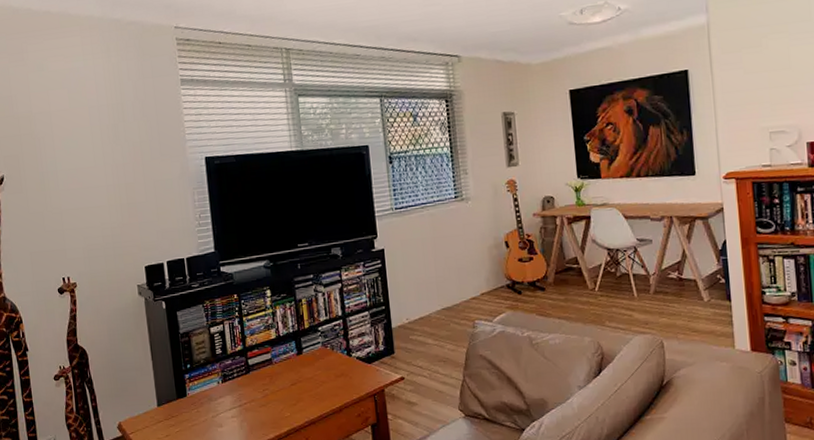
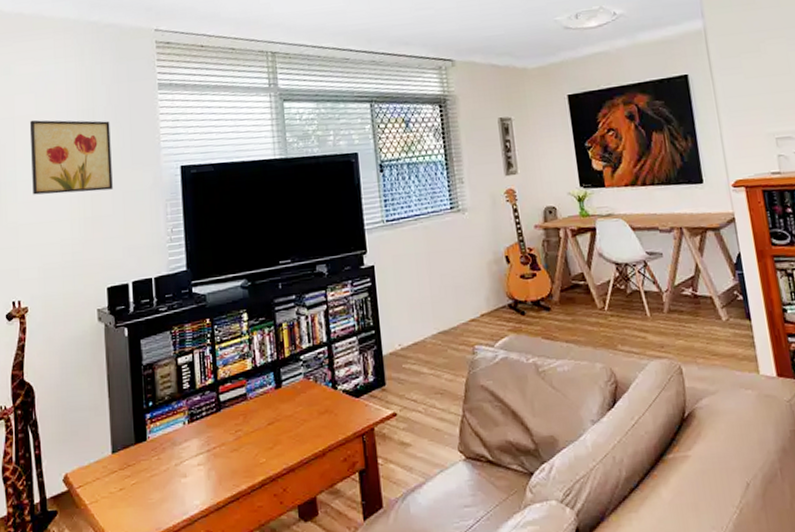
wall art: none [64,114,144,183] -> present [29,120,113,195]

